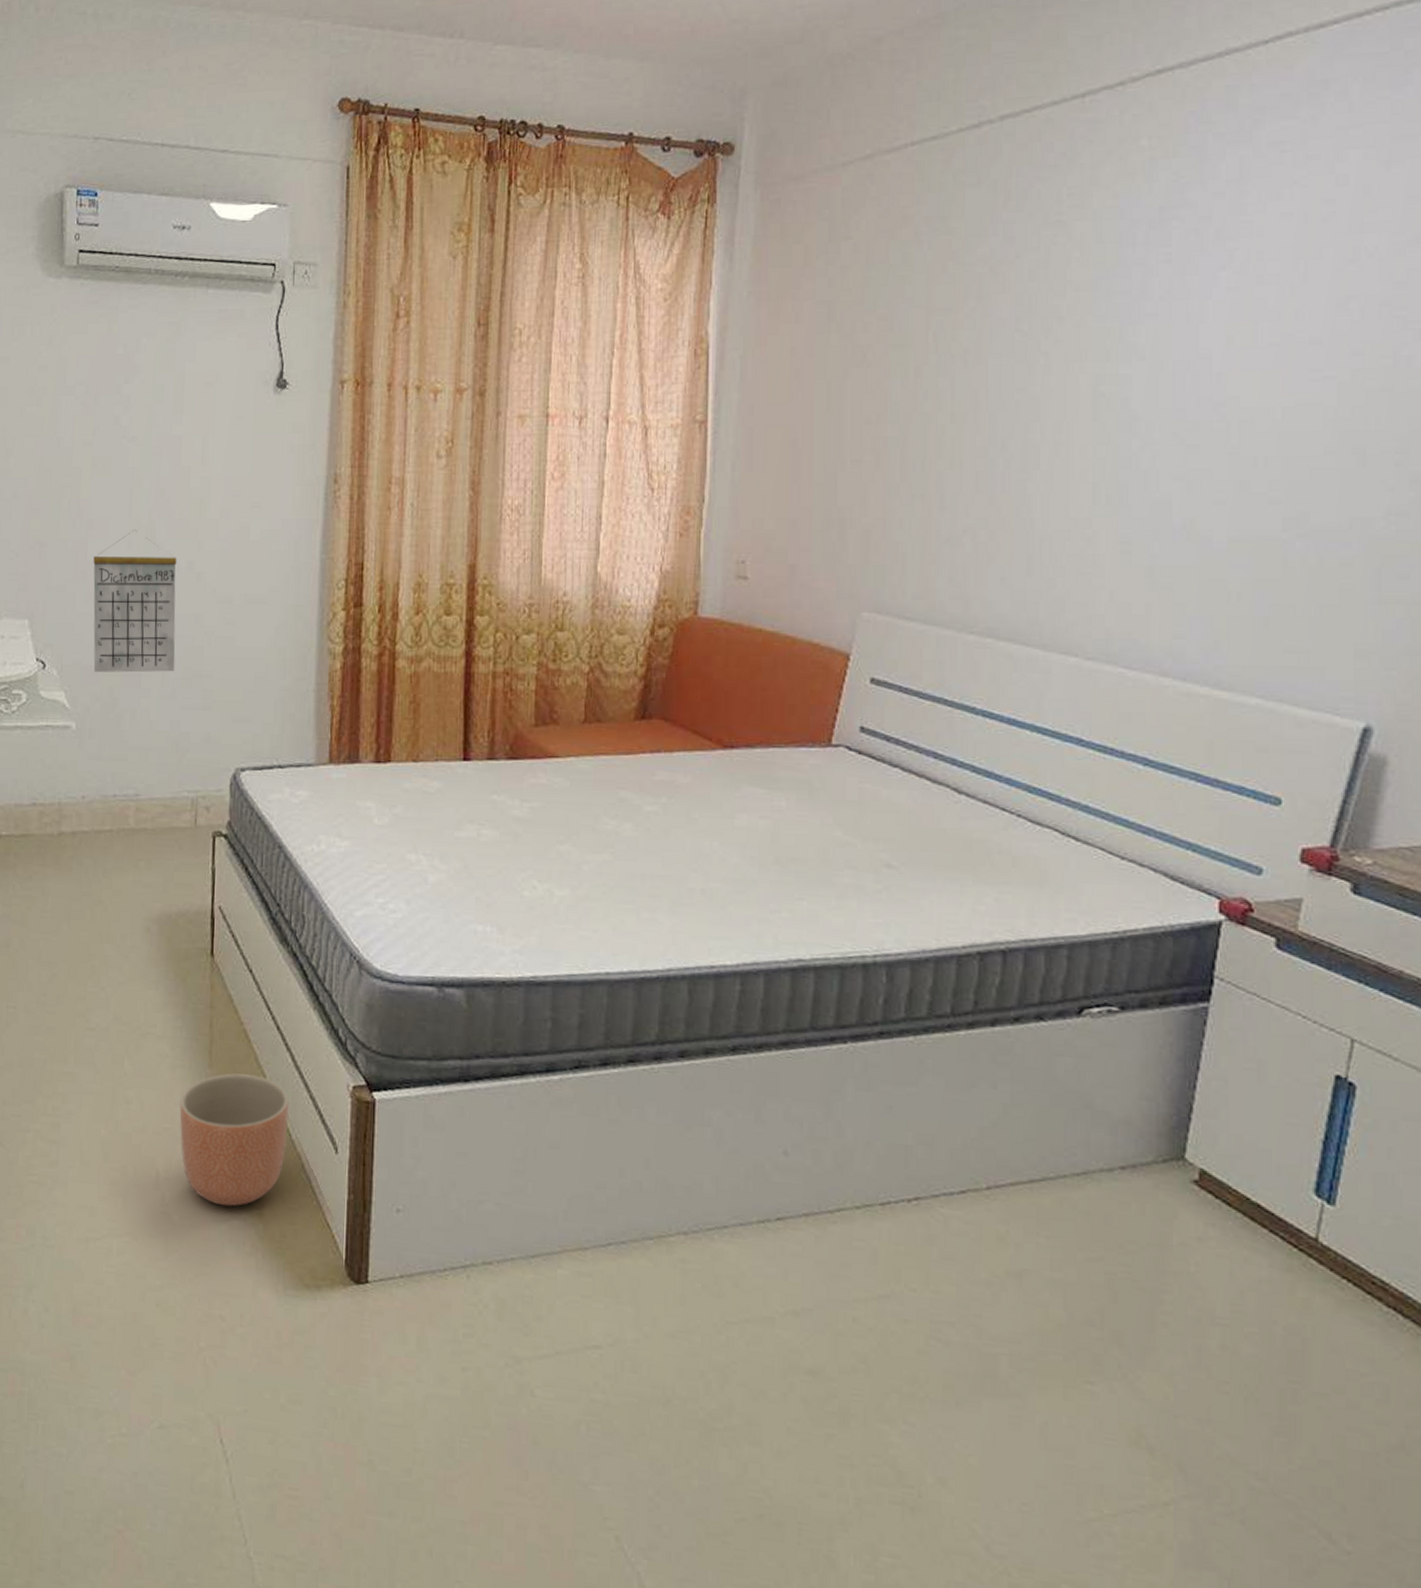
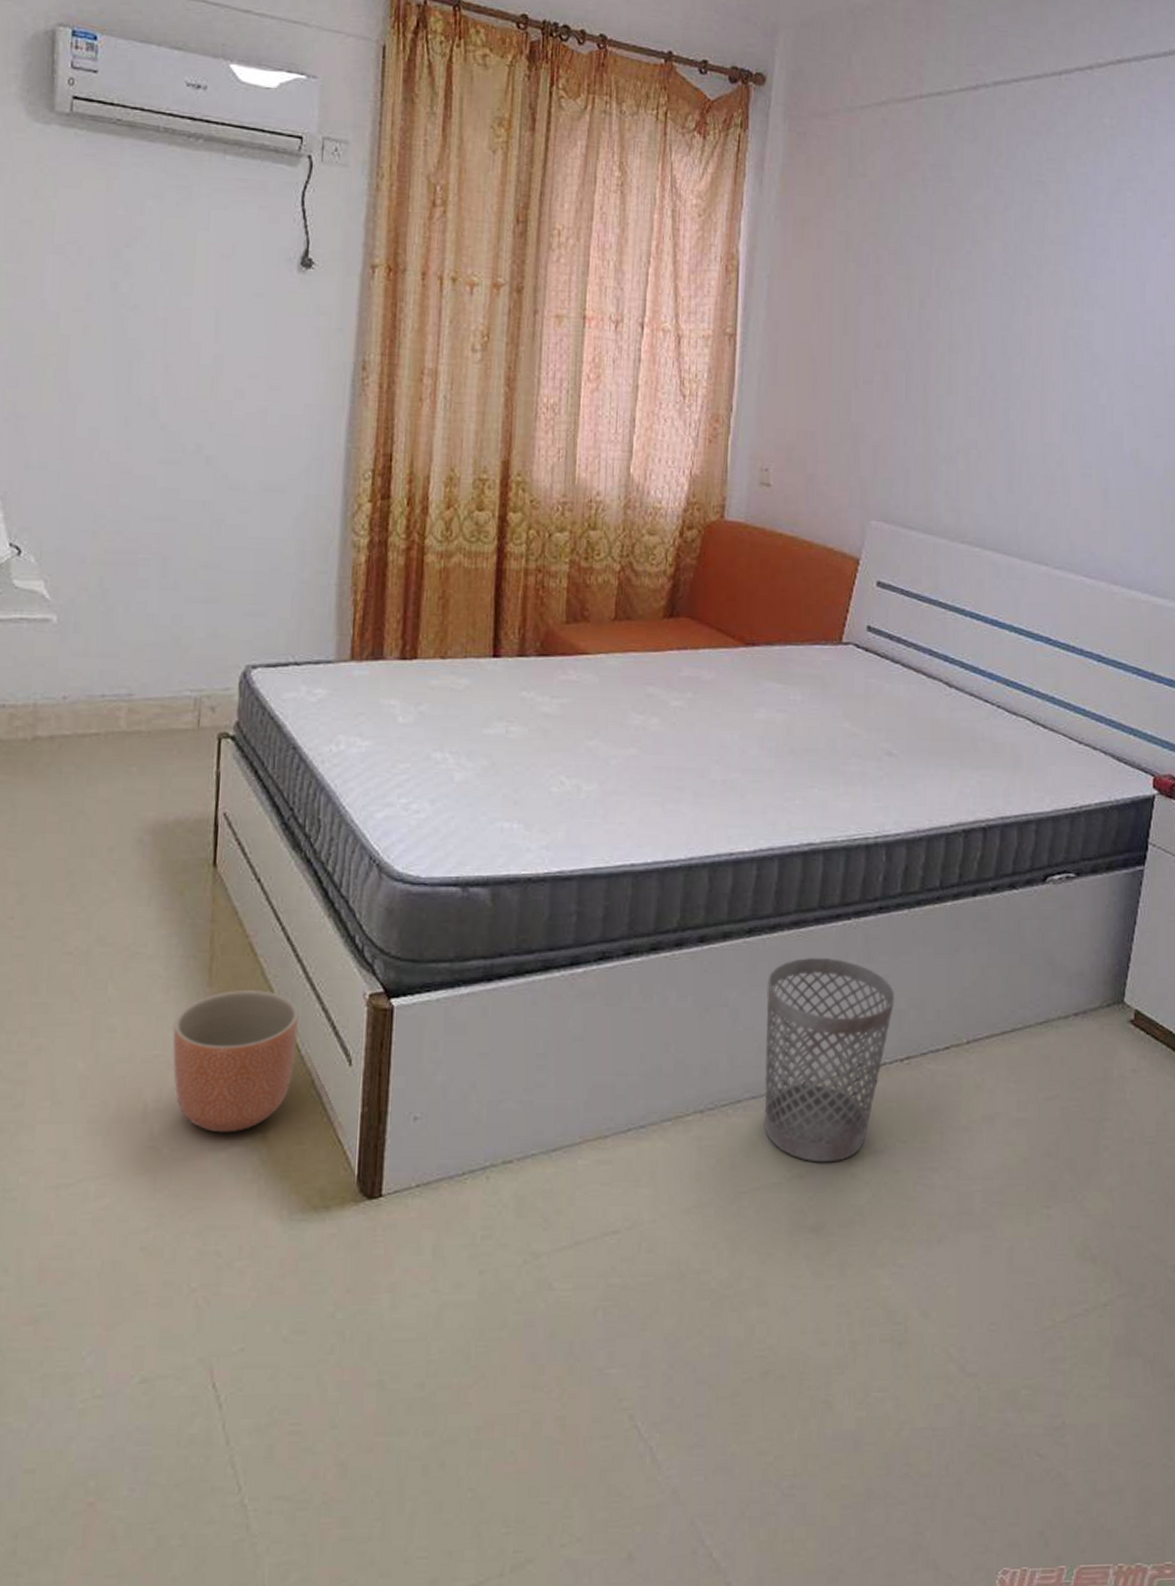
calendar: present [93,529,177,673] -> none [80,406,183,562]
wastebasket: none [753,1081,900,1303] -> present [764,958,895,1163]

